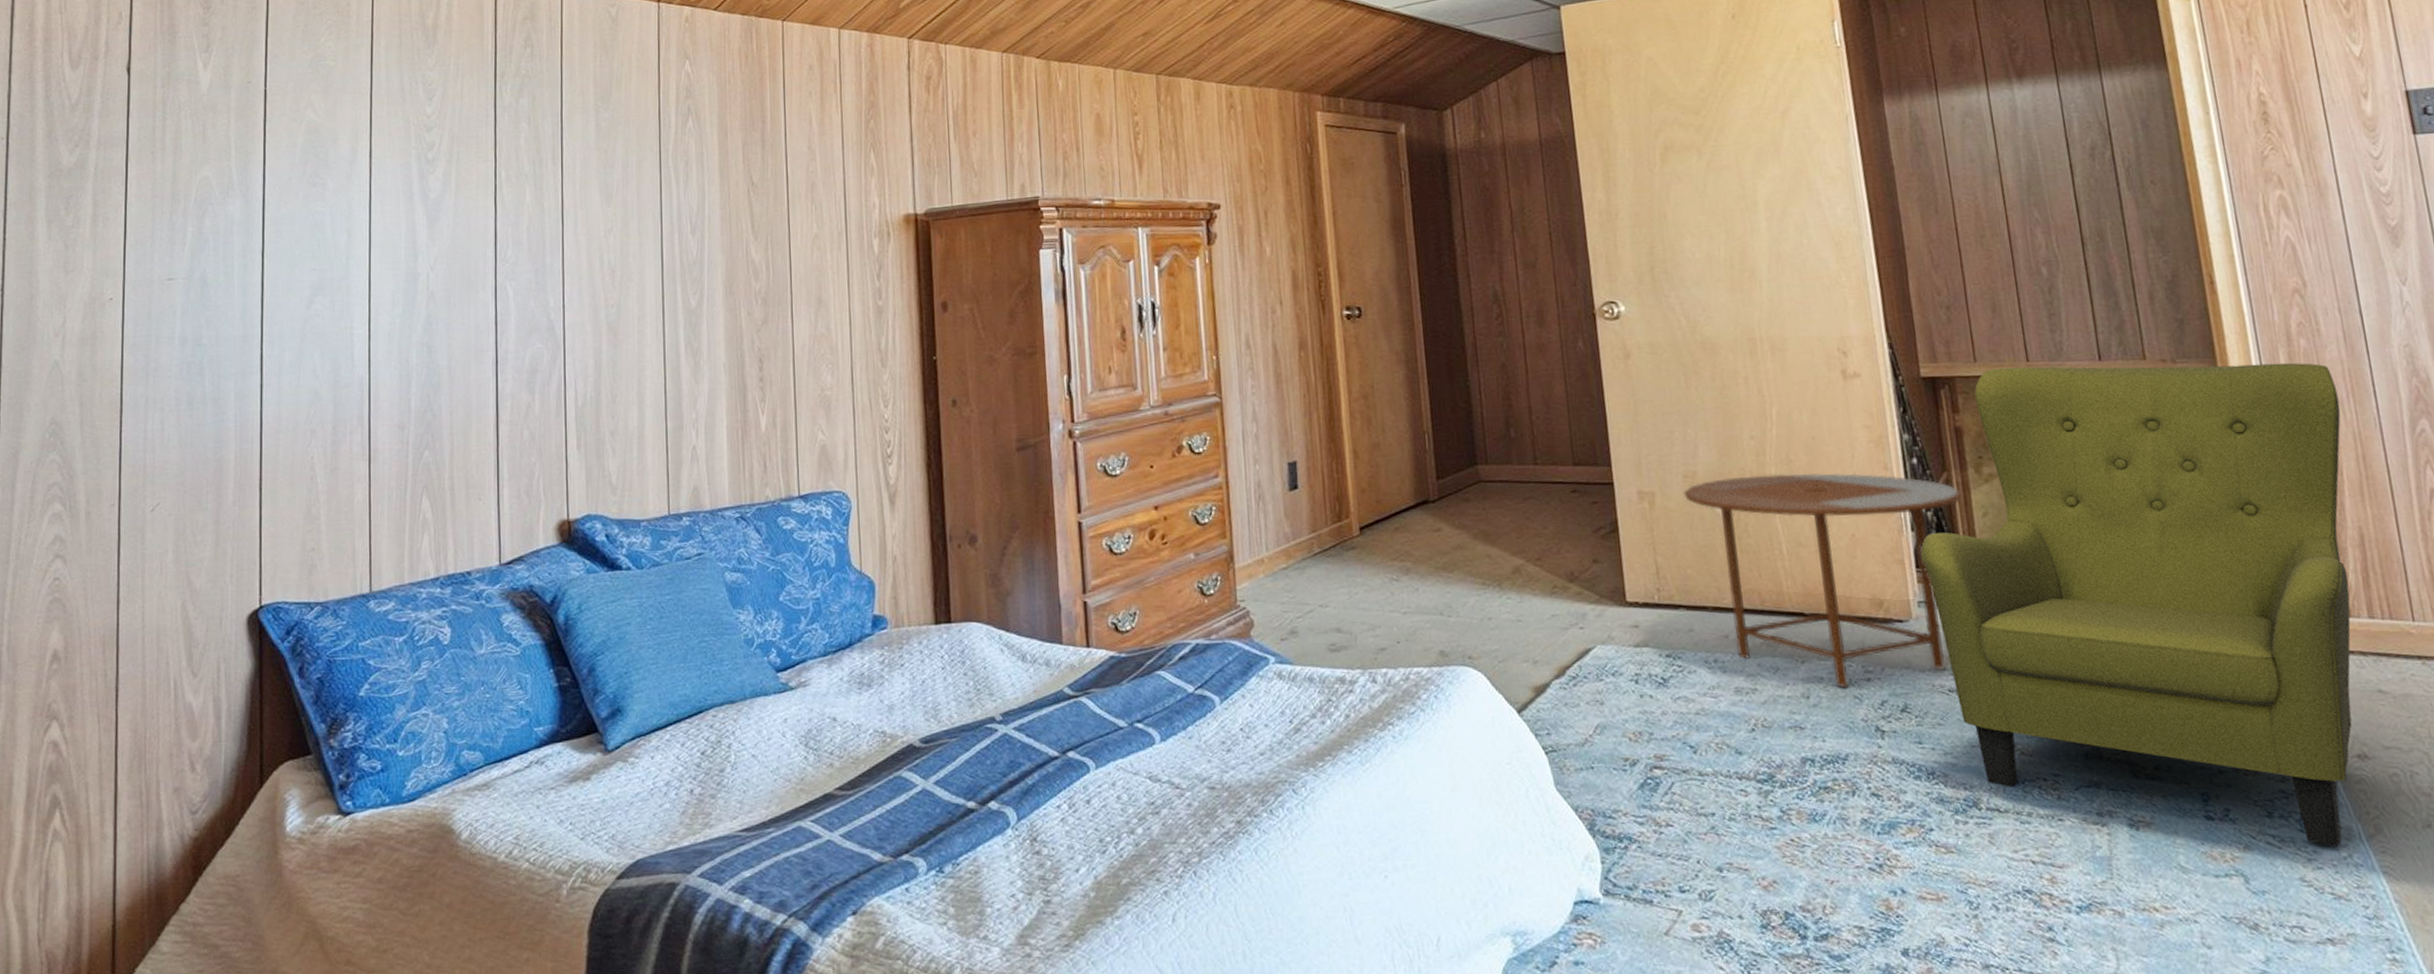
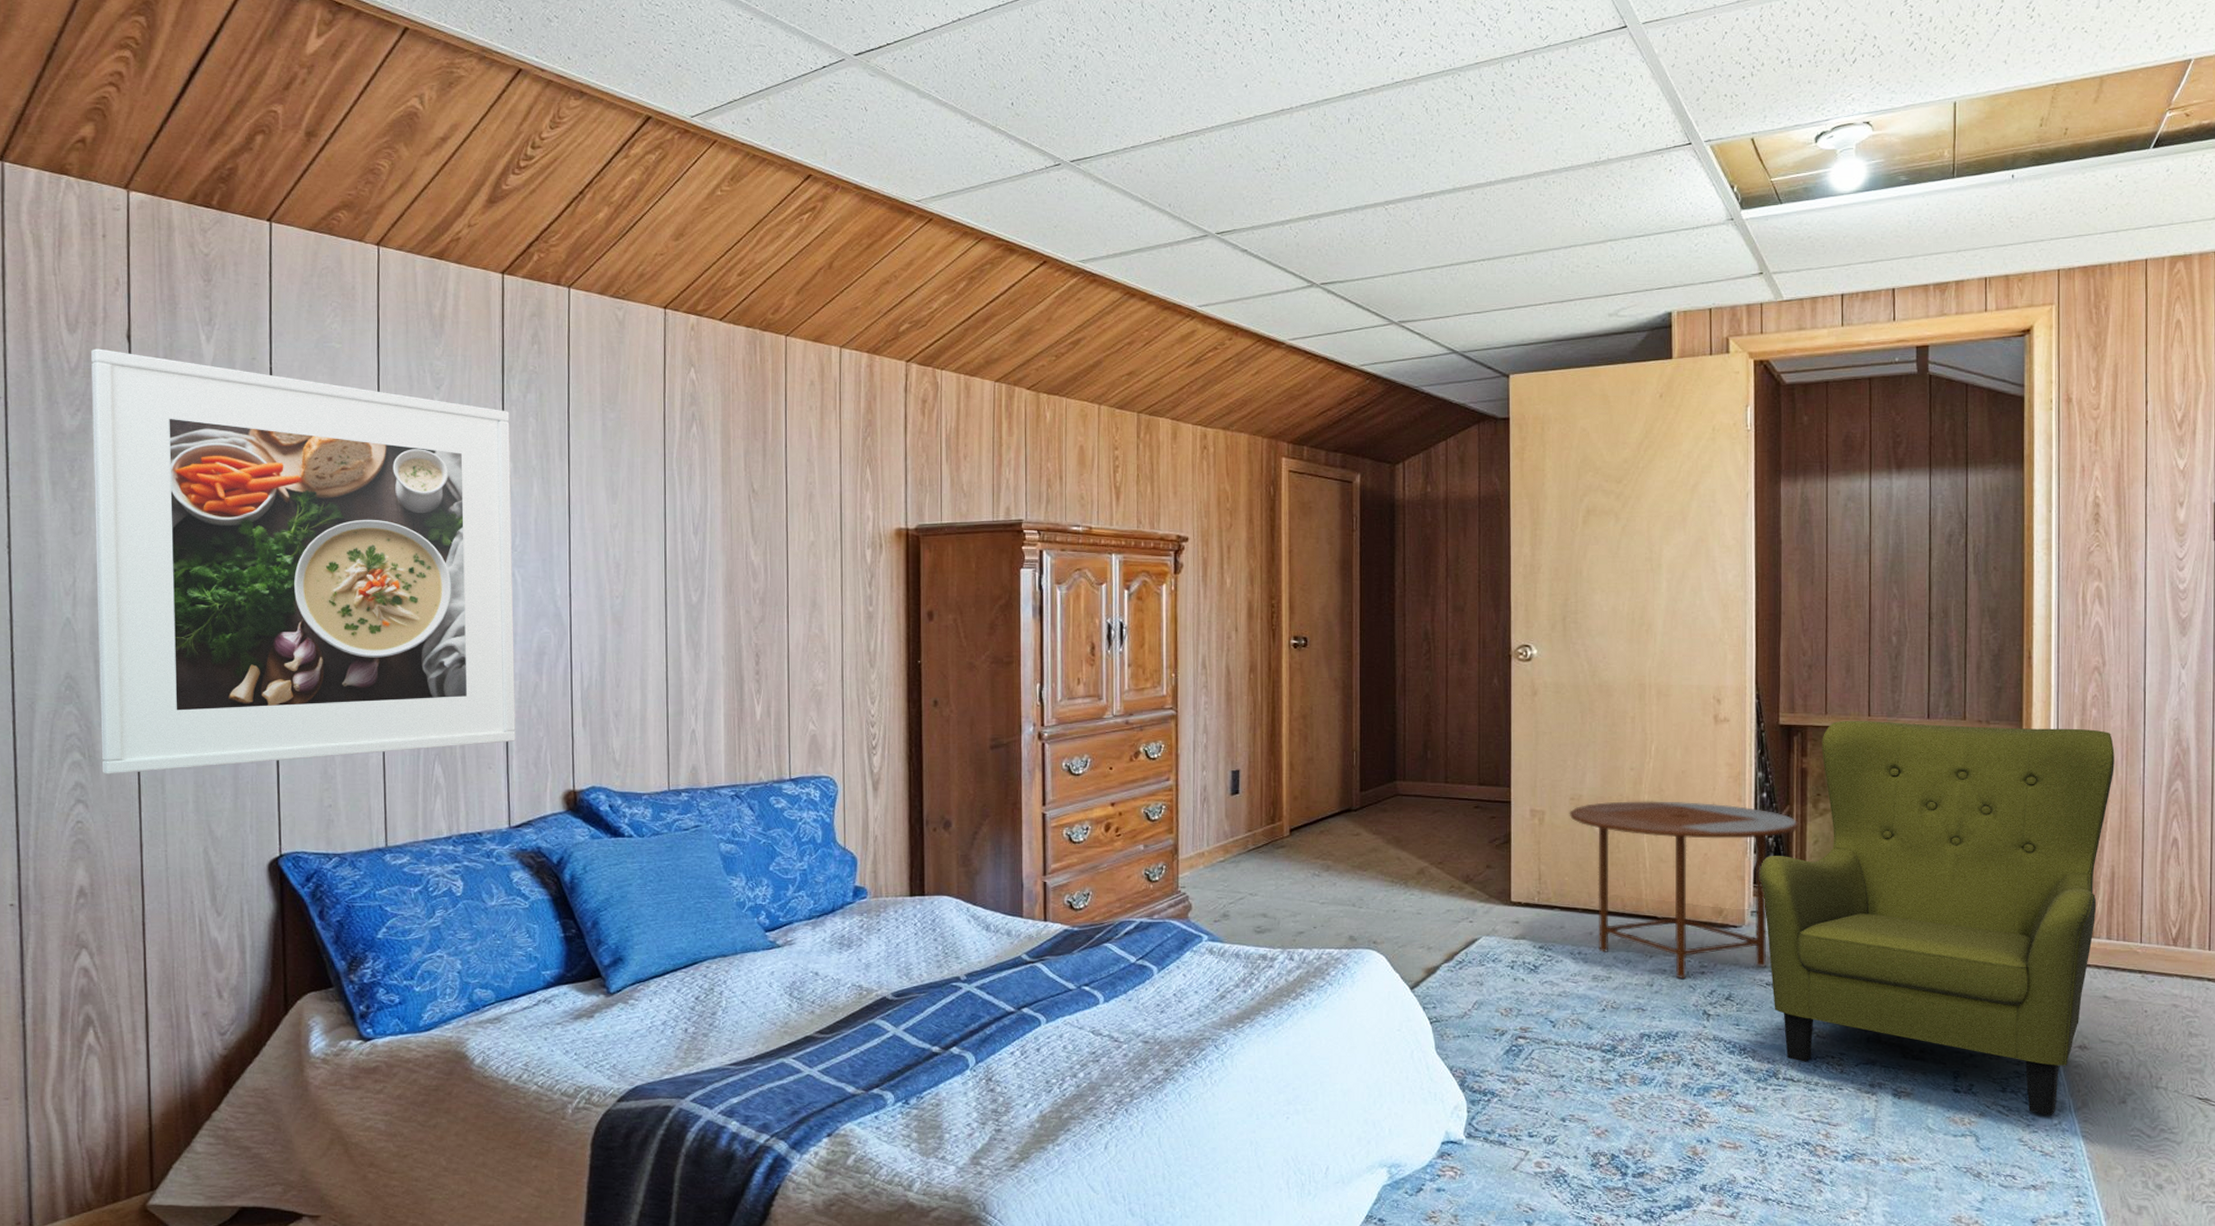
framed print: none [82,83,507,526] -> present [91,348,516,774]

